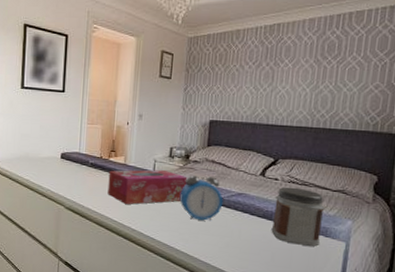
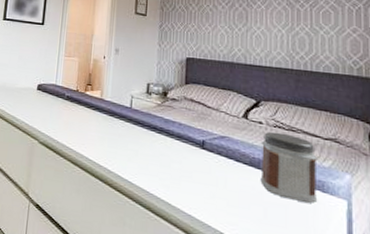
tissue box: present [107,170,188,205] -> none [83,104,166,143]
alarm clock: present [179,175,223,221] -> none [158,113,205,166]

